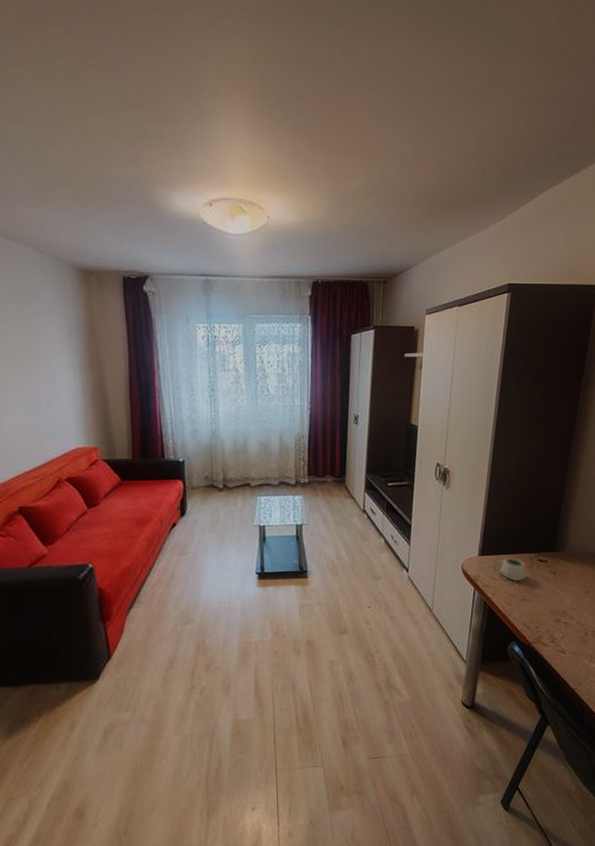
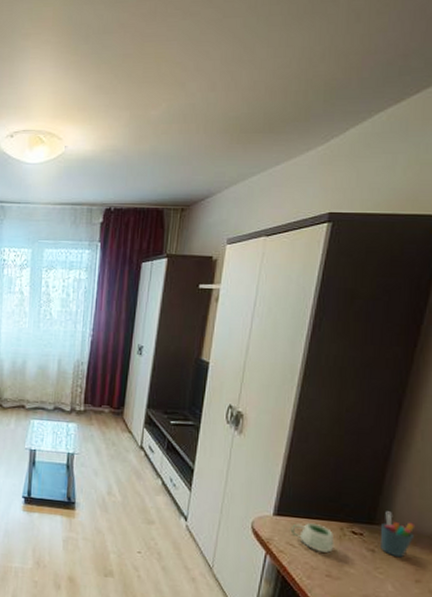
pen holder: none [559,539,584,576] -> present [379,511,416,558]

